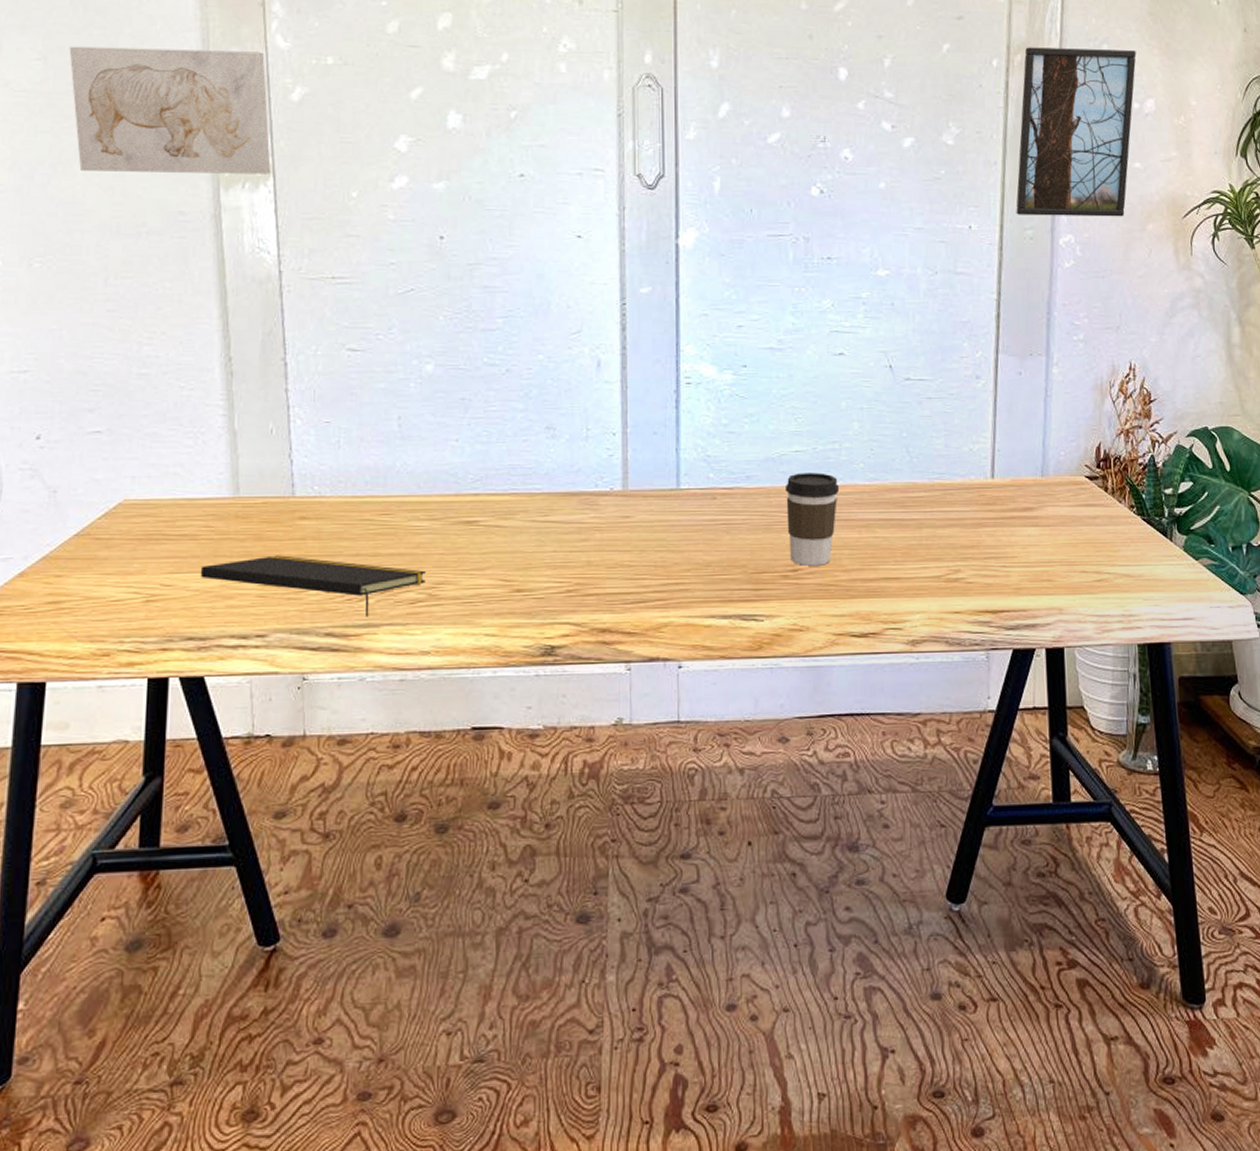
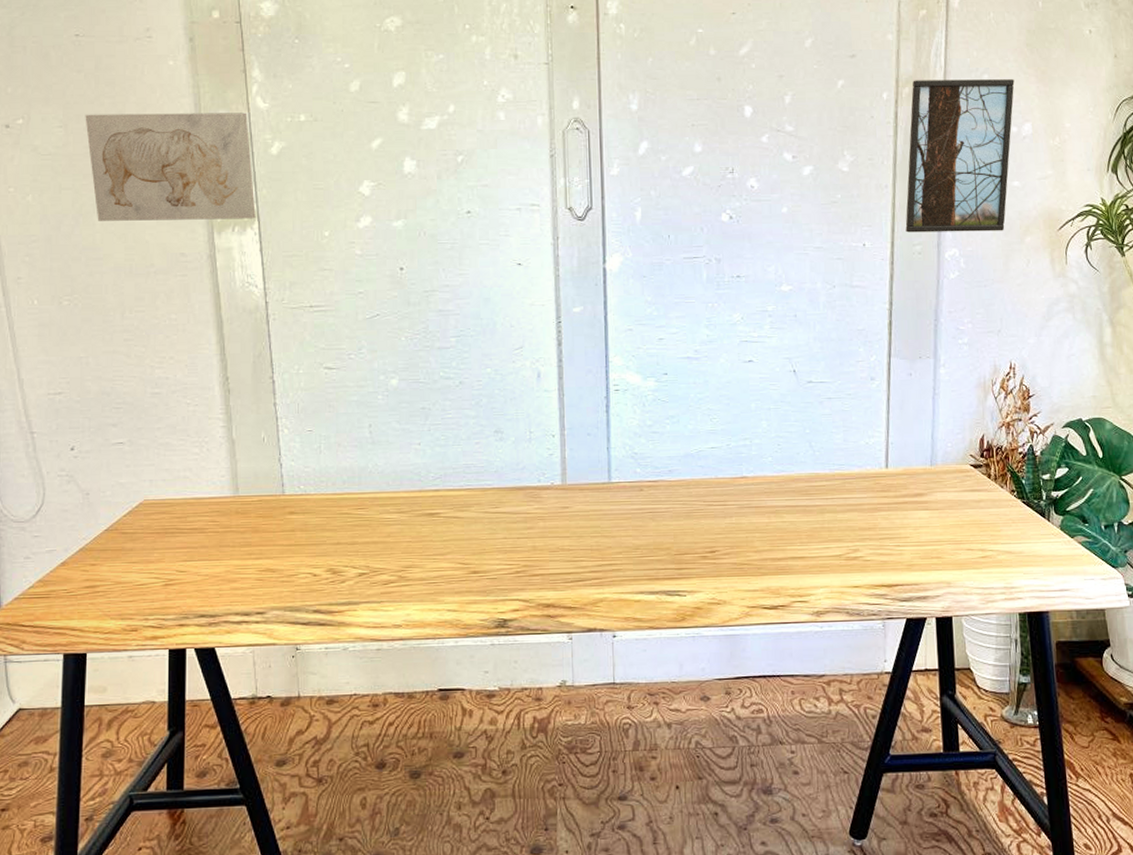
notepad: present [200,555,426,618] -> none [208,545,396,597]
coffee cup: present [784,473,840,566] -> none [702,466,751,547]

